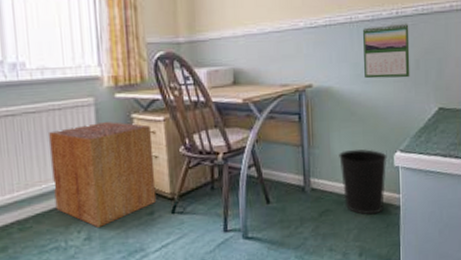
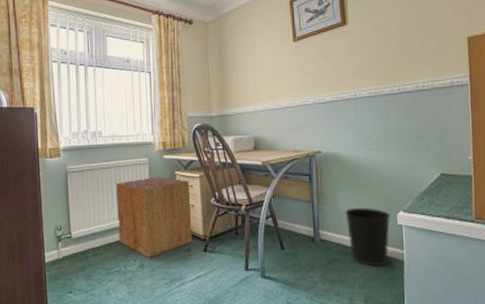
calendar: present [363,23,410,79] -> none [367,98,412,147]

